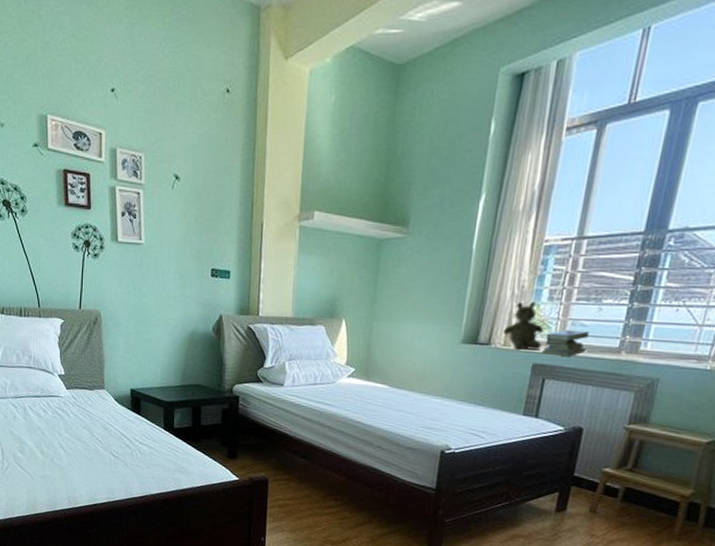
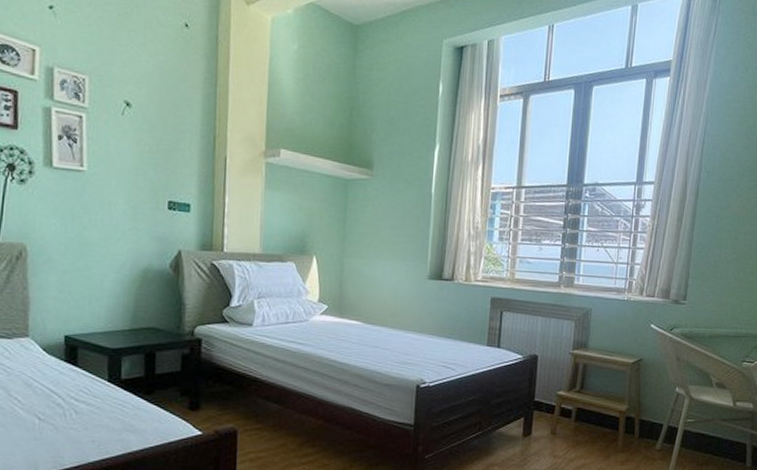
teddy bear: present [503,302,544,351] -> none [464,241,498,286]
books: present [542,329,589,357] -> none [498,266,534,291]

